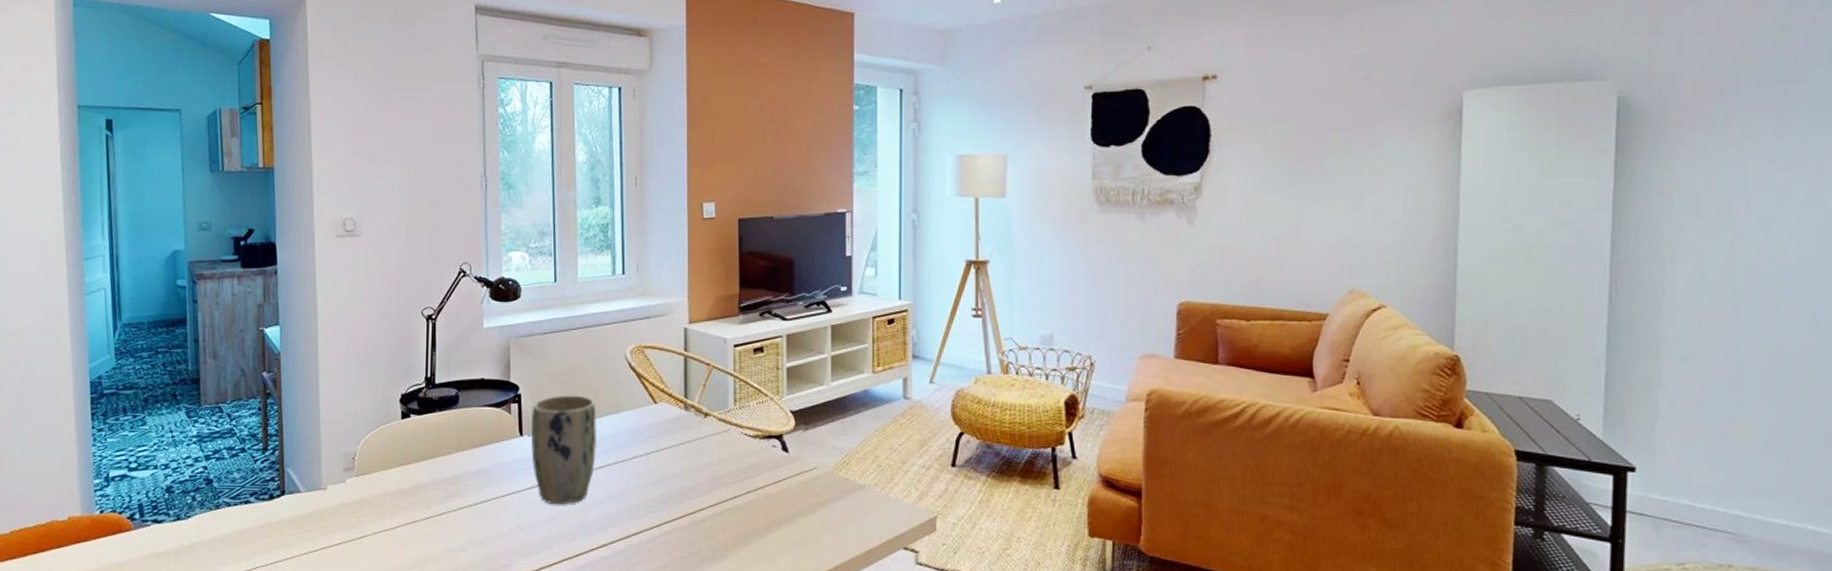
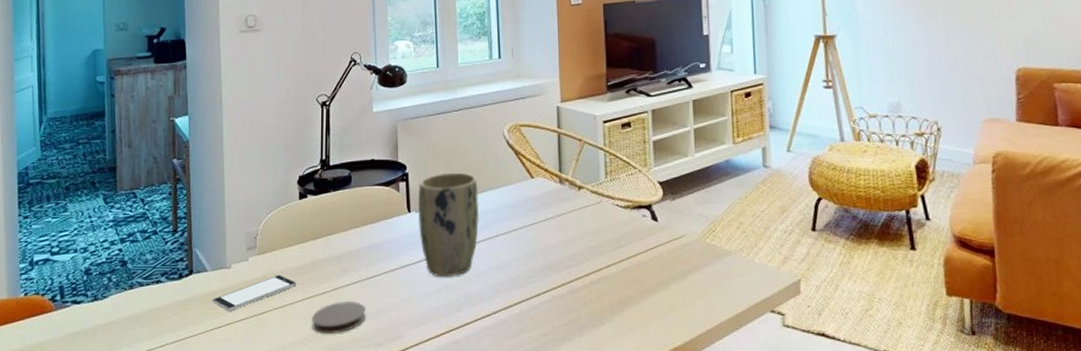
smartphone: none [305,498,400,536] -> present [211,274,298,312]
coaster: none [414,526,472,561] -> present [312,300,365,335]

